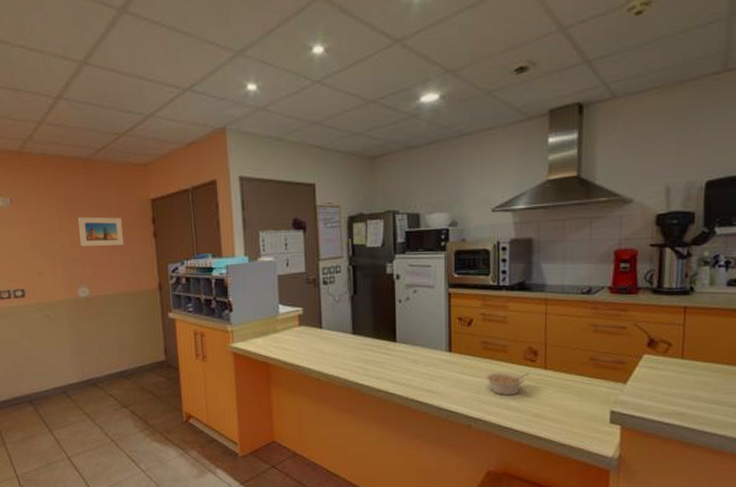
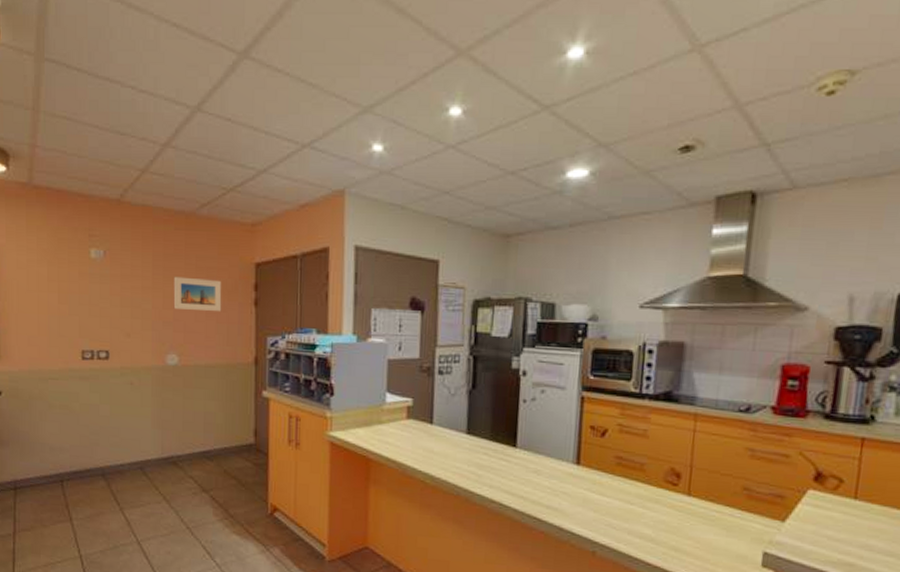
legume: present [486,372,529,395] -> none [617,493,669,522]

